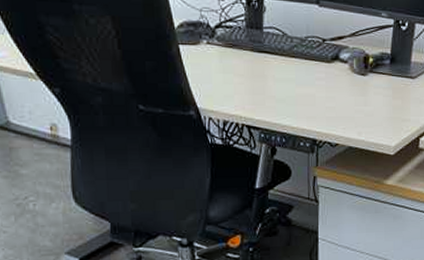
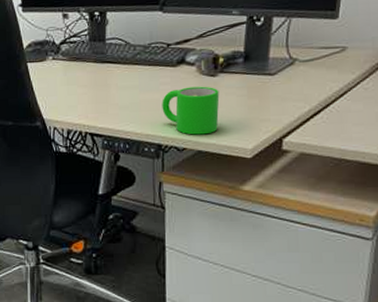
mug: none [317,84,369,131] -> present [162,86,220,135]

